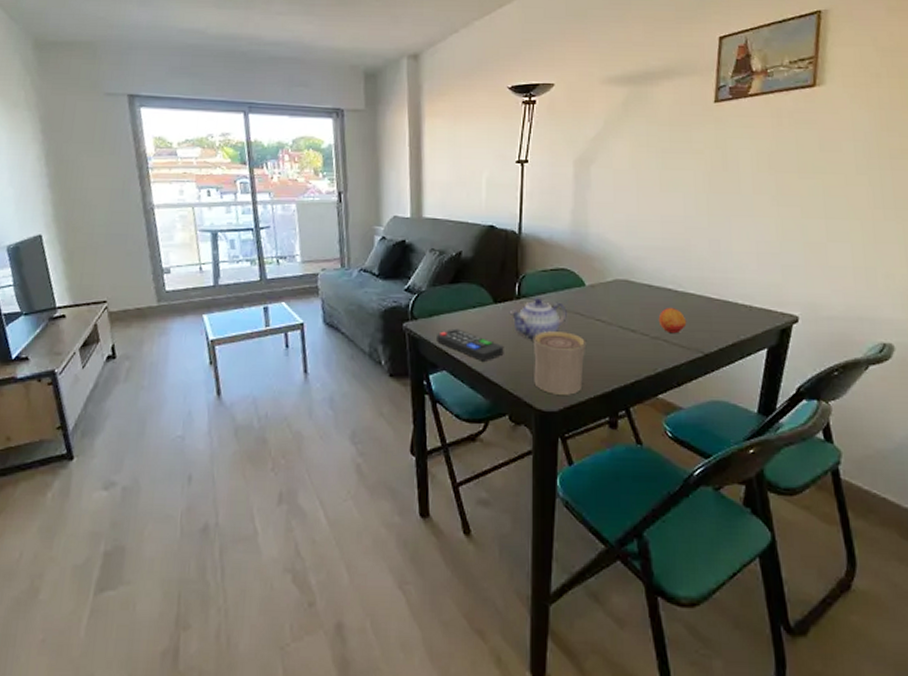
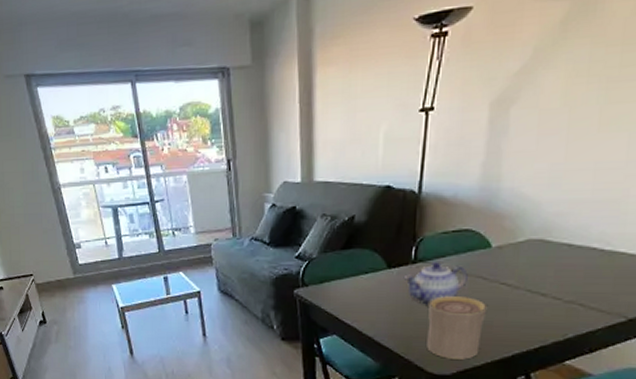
remote control: present [437,328,504,361] -> none [327,294,397,326]
fruit: present [658,307,687,334] -> none [575,268,611,297]

